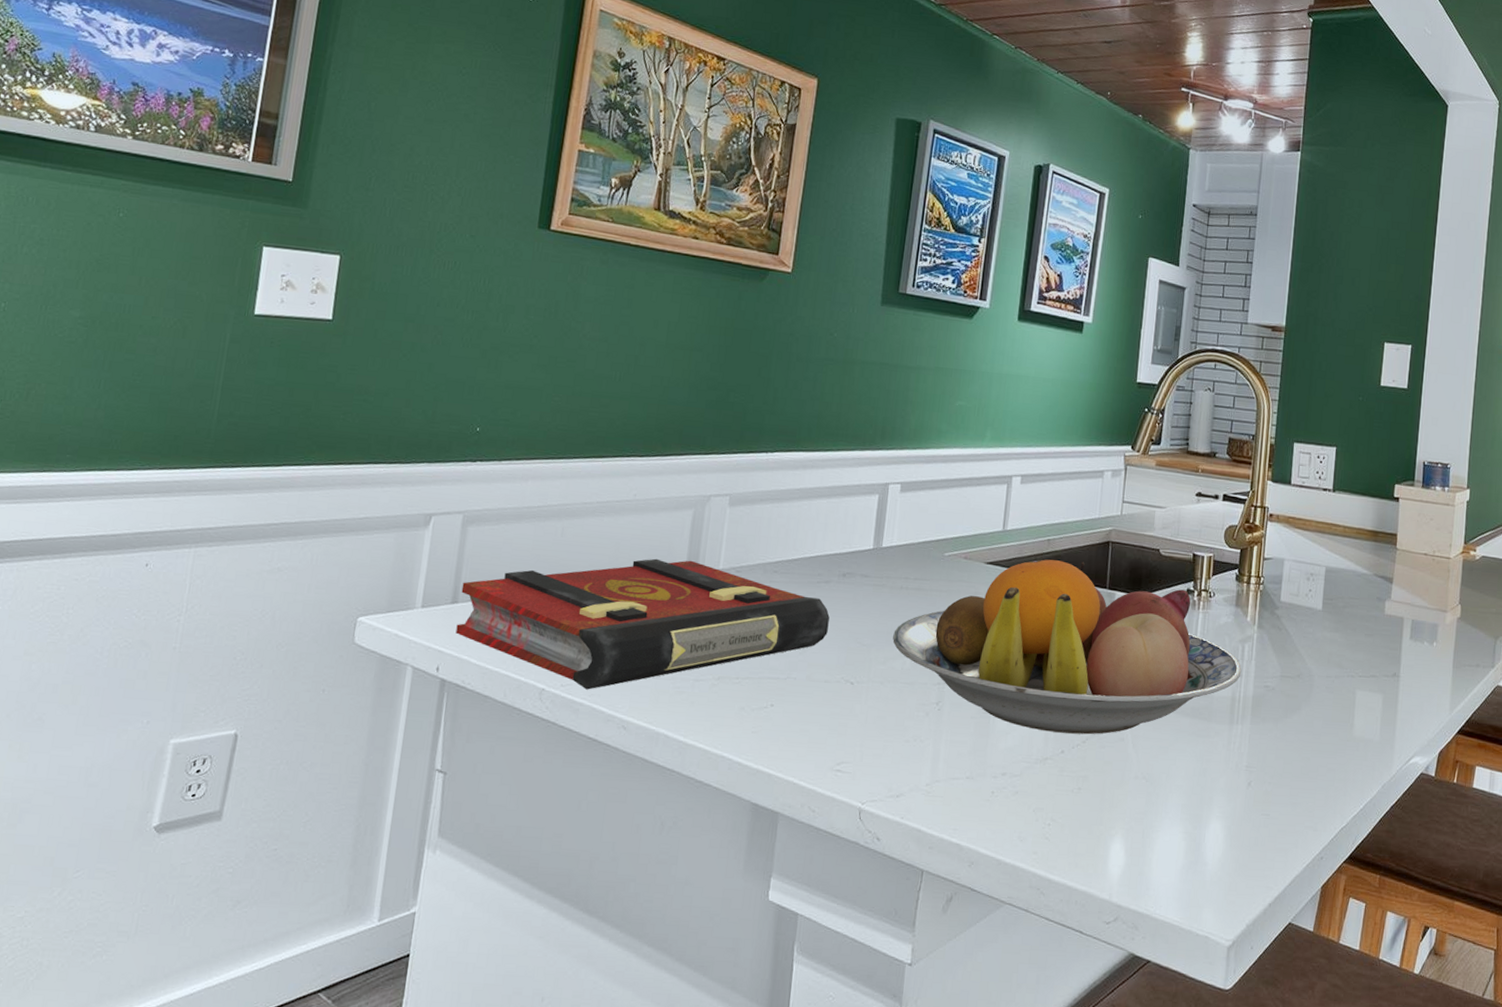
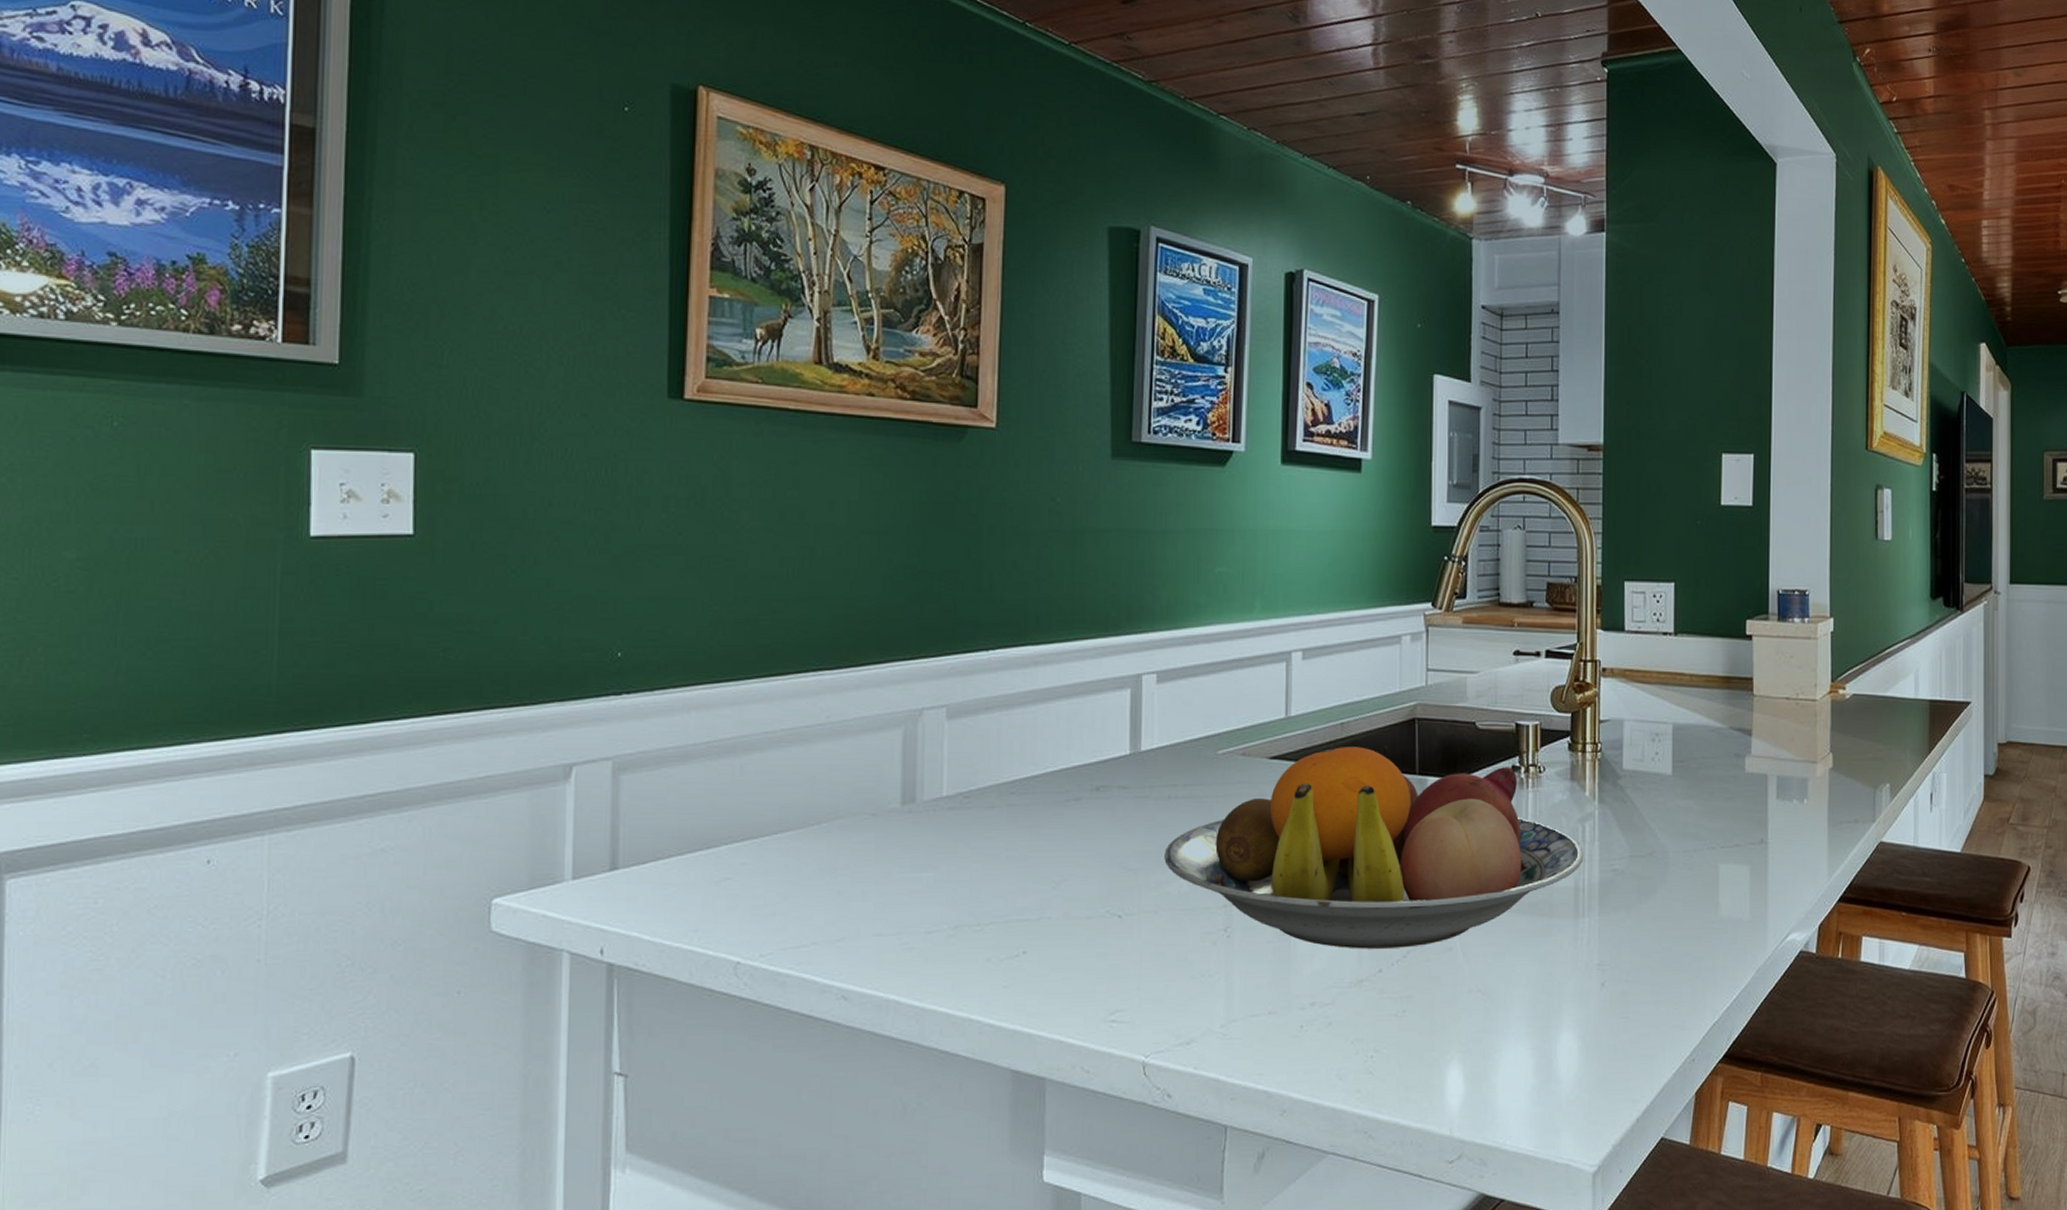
book: present [455,558,830,690] -> none [619,789,1085,958]

